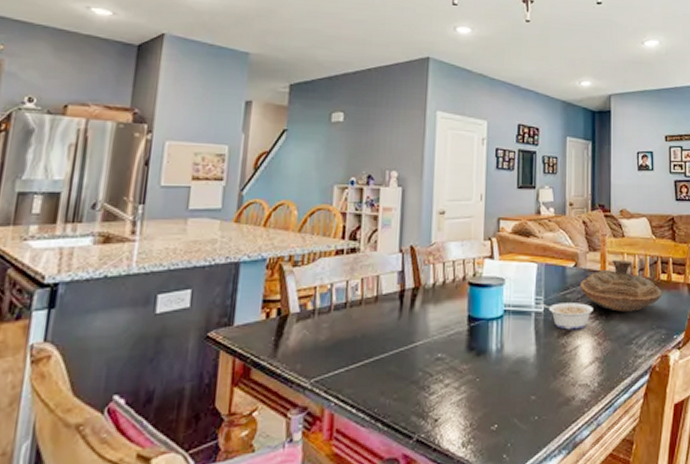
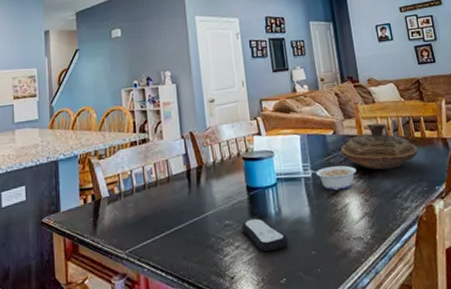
remote control: none [455,353,506,393] -> present [241,218,288,252]

